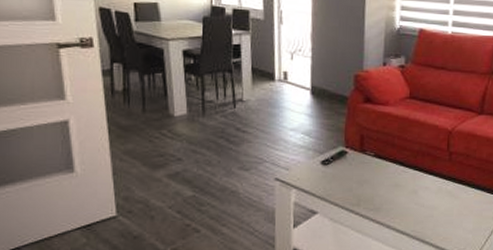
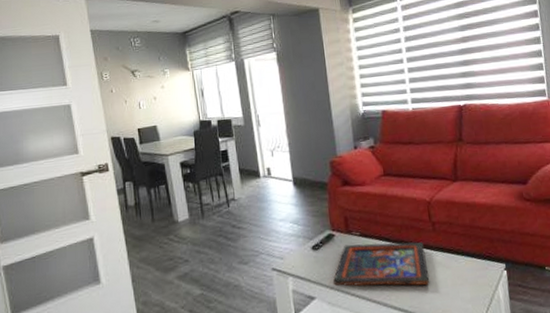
religious icon: none [339,163,437,212] -> present [333,242,430,286]

